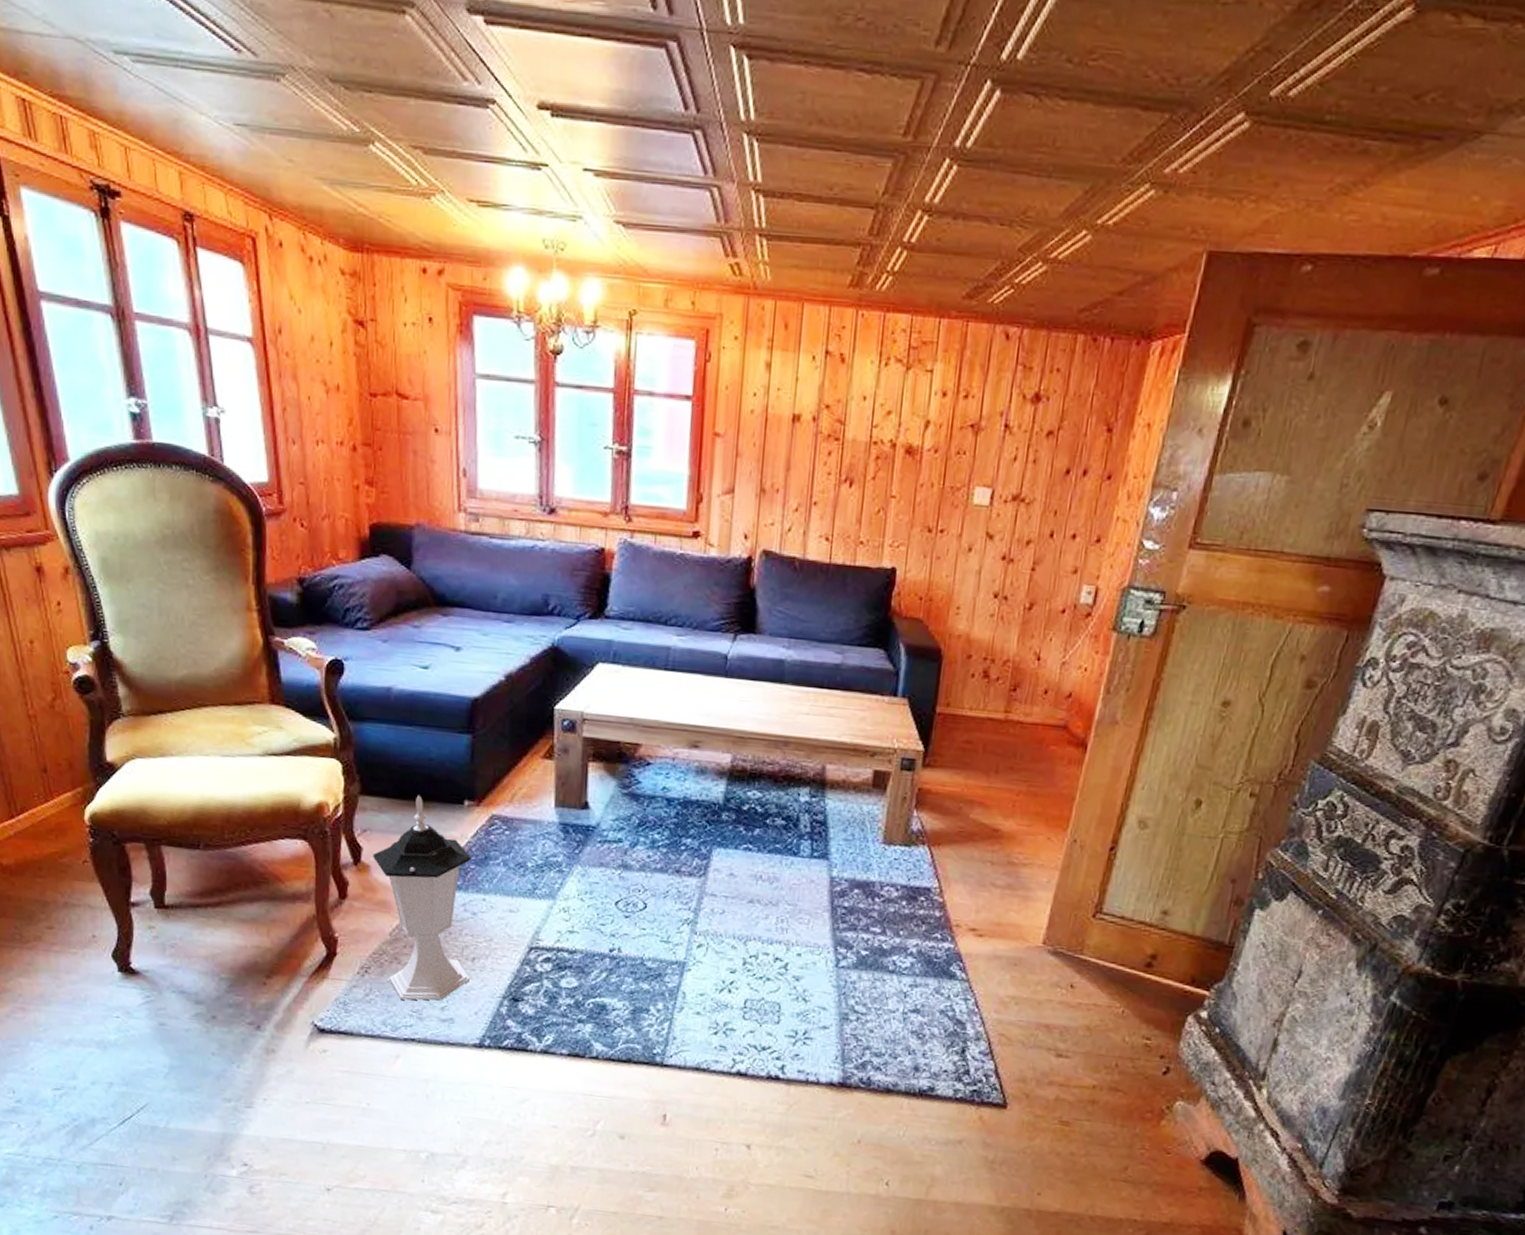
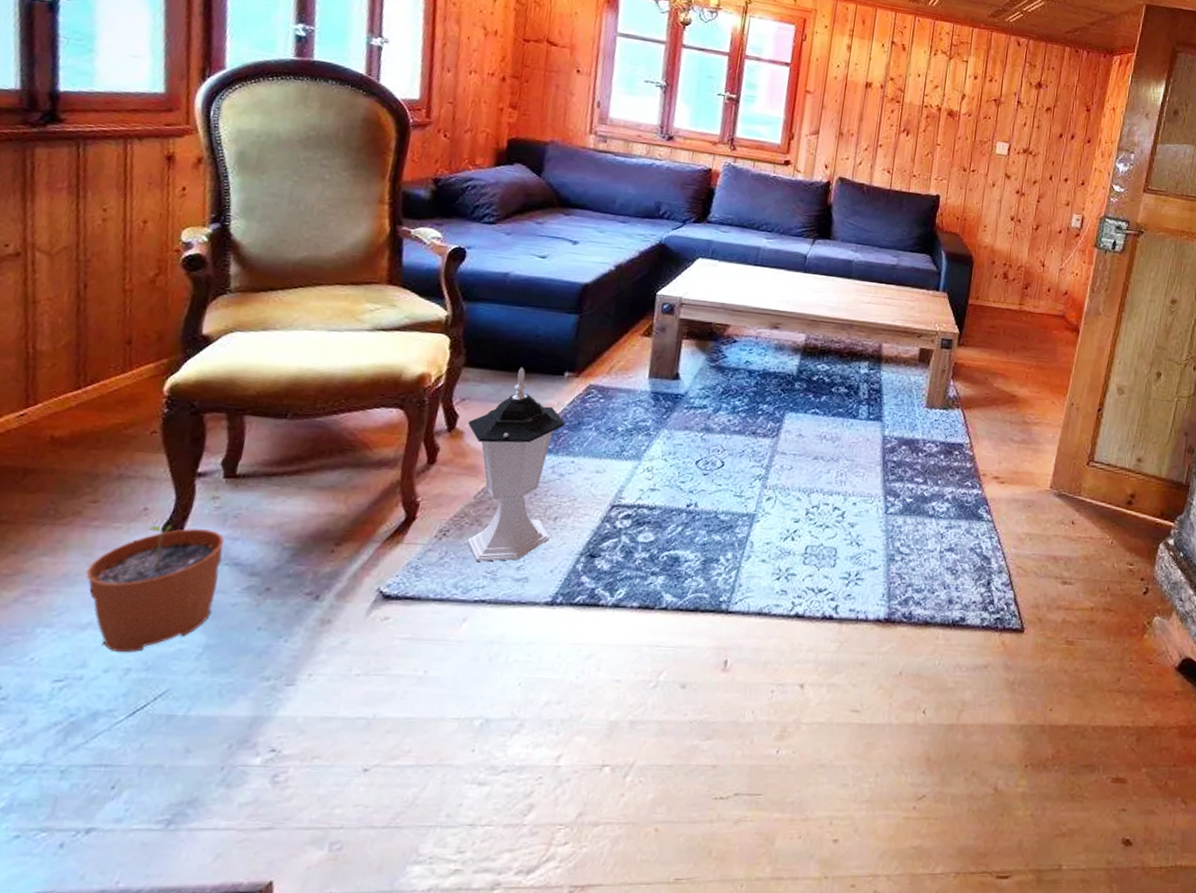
plant pot: none [58,952,169,1069] -> present [86,525,225,653]

